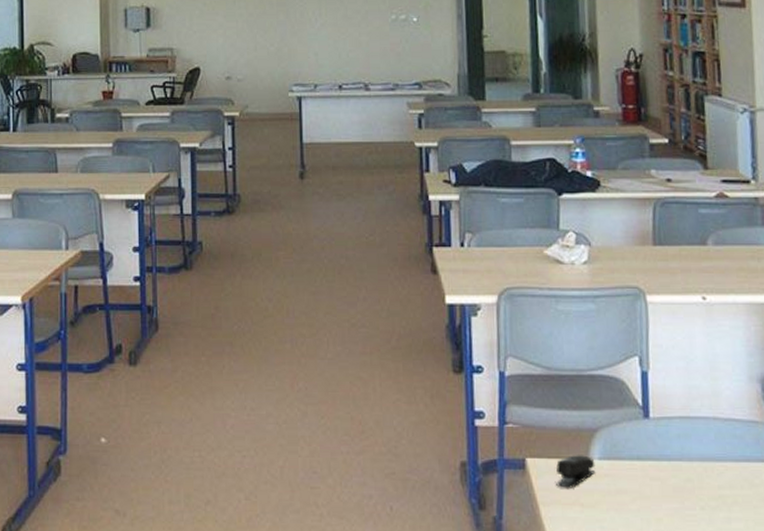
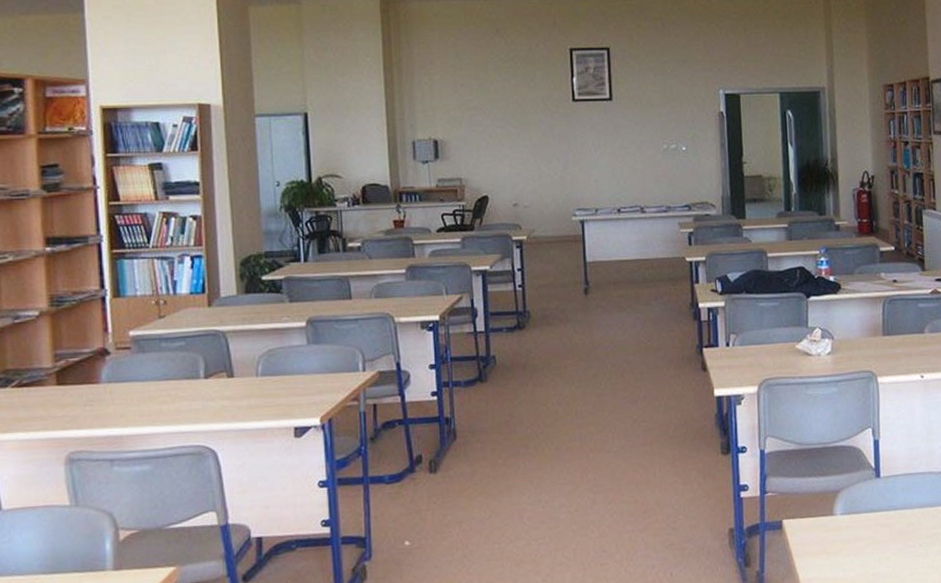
stapler: present [556,453,596,488] -> none [807,512,839,541]

